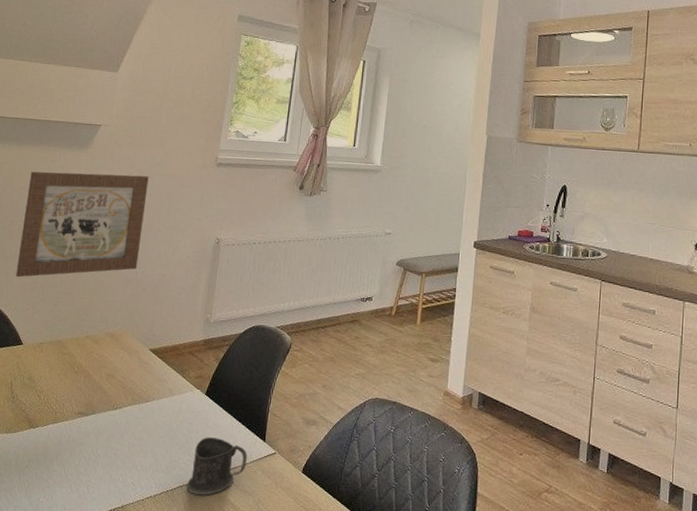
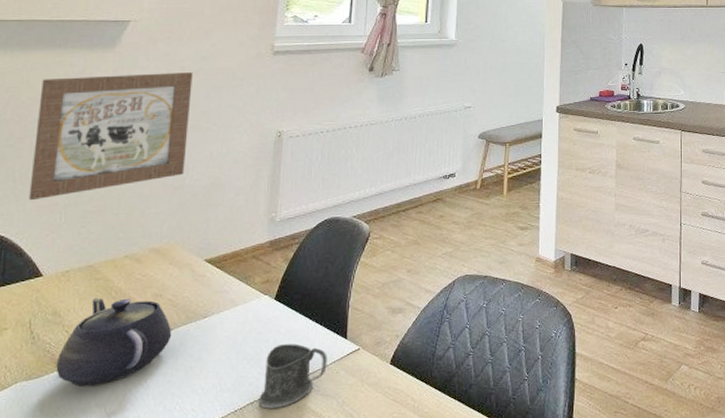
teapot: none [29,369,120,447] -> present [56,297,172,387]

